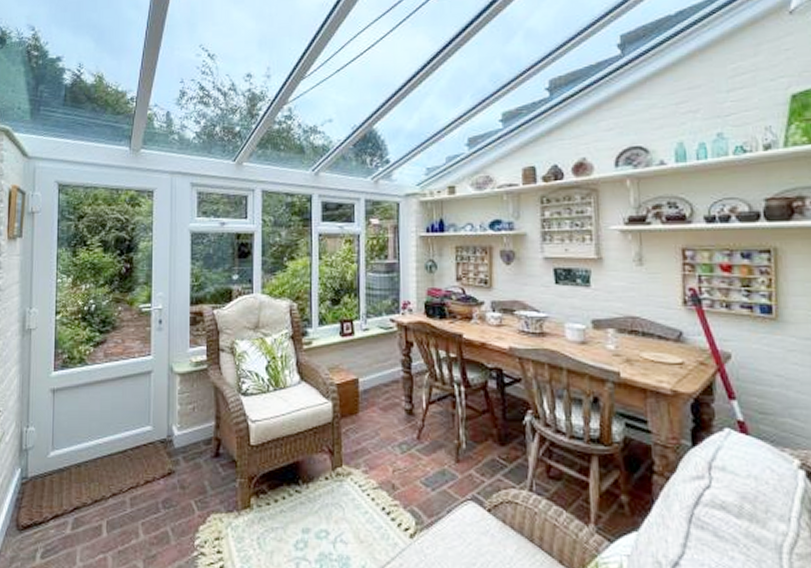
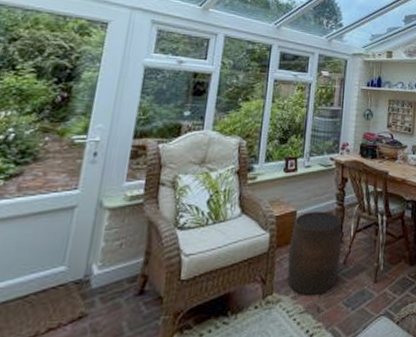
stool: none [354,379,413,470] -> present [287,211,342,295]

